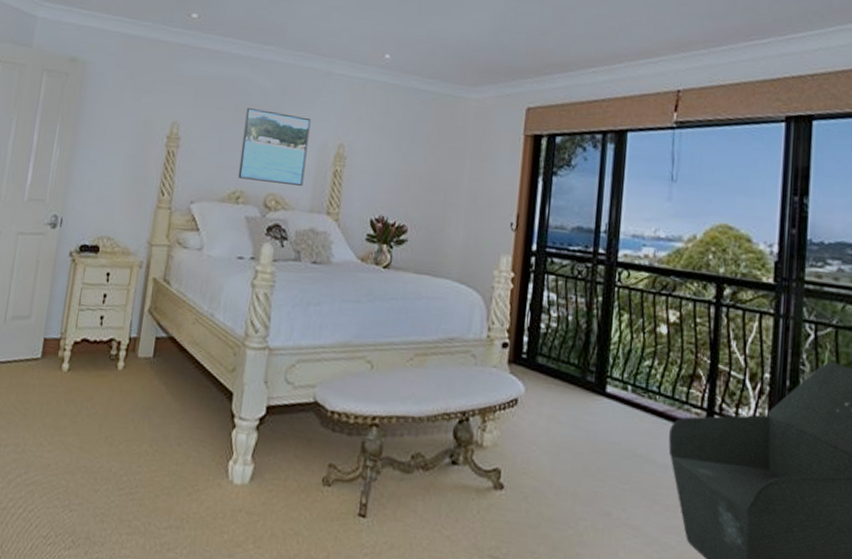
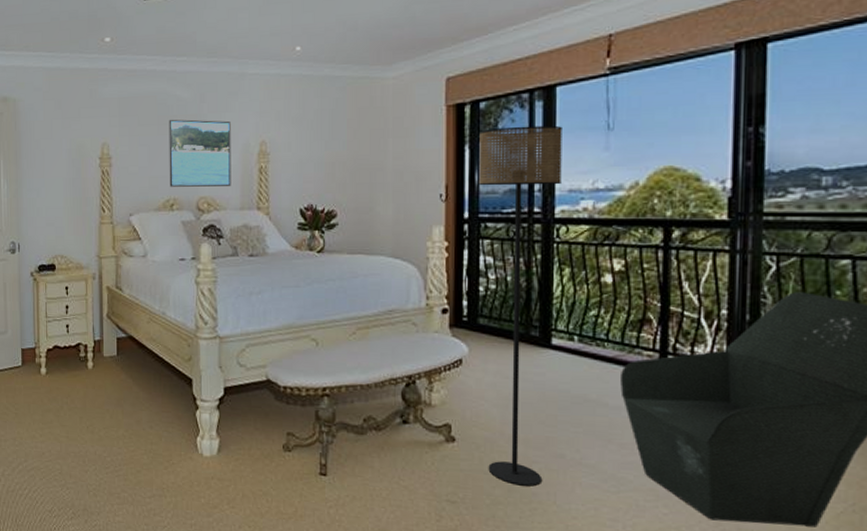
floor lamp: none [534,164,630,546] -> present [479,125,562,487]

